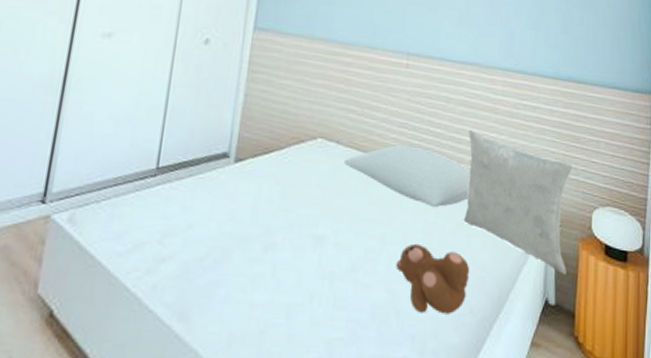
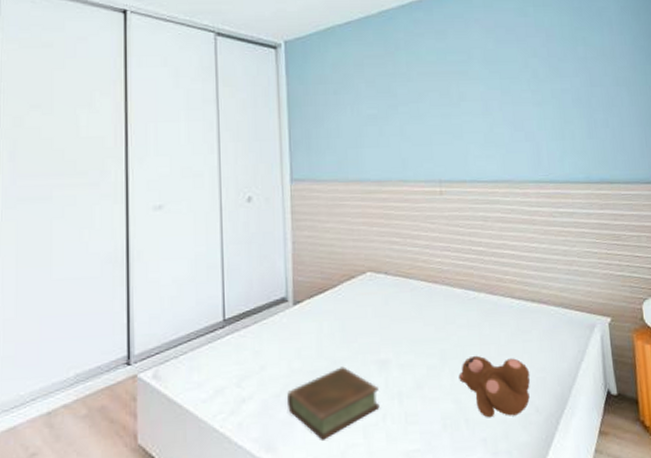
book: none [209,236,311,315] -> present [286,366,380,440]
pillow: present [344,145,471,208] -> none [395,266,519,321]
pillow: present [463,130,572,276] -> none [510,244,626,367]

